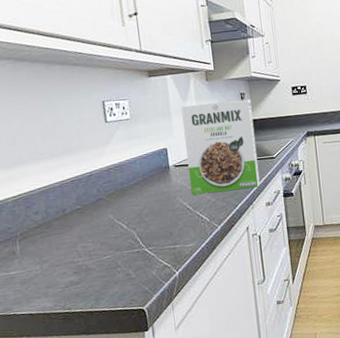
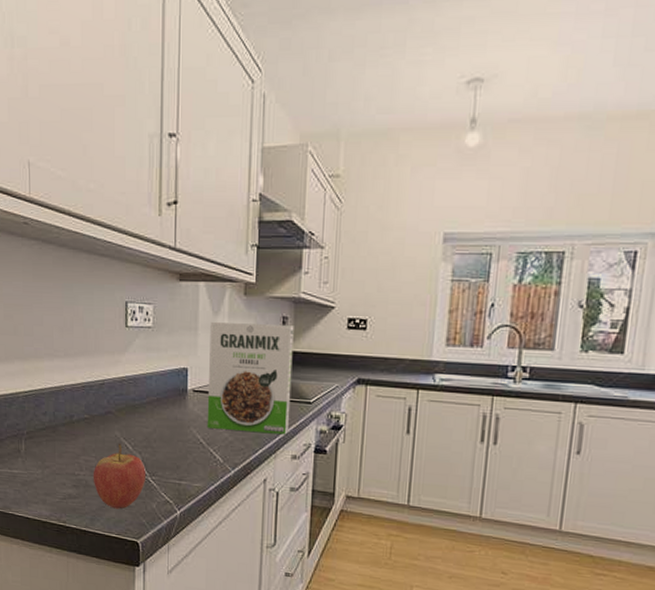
fruit: none [92,224,143,285] -> present [93,443,145,509]

